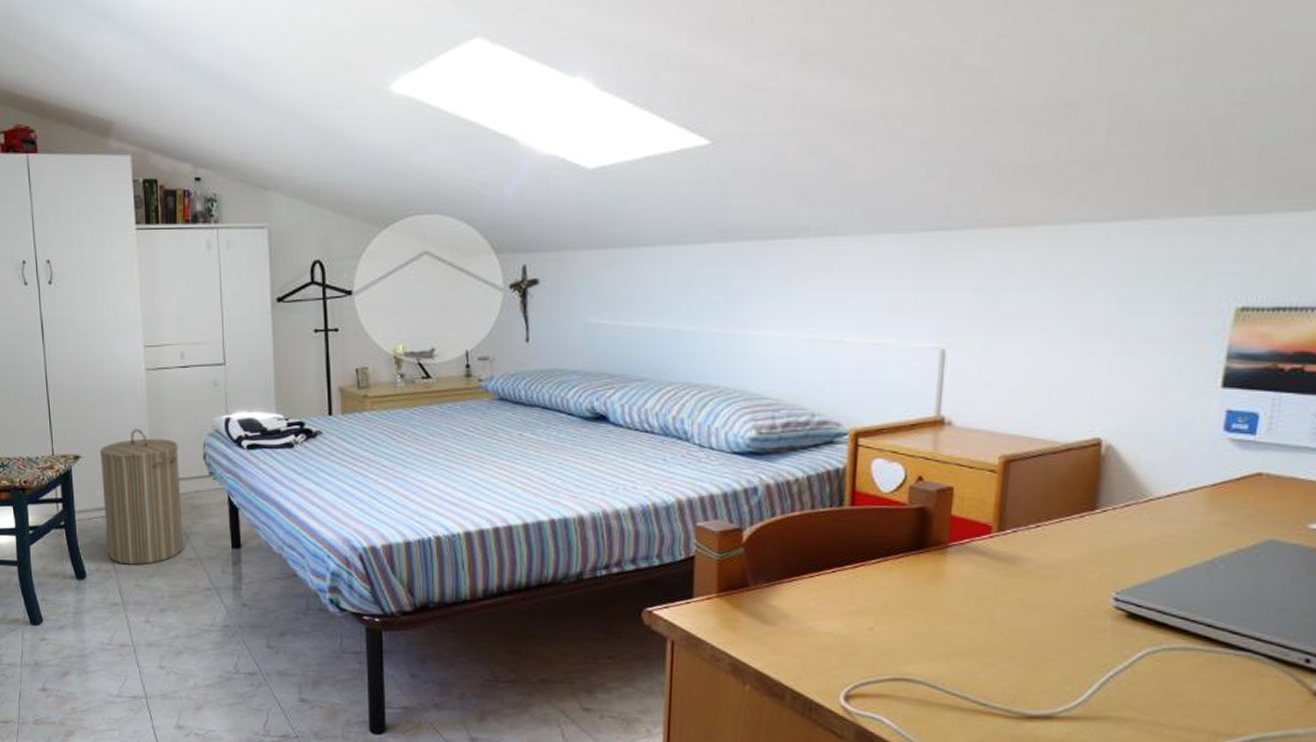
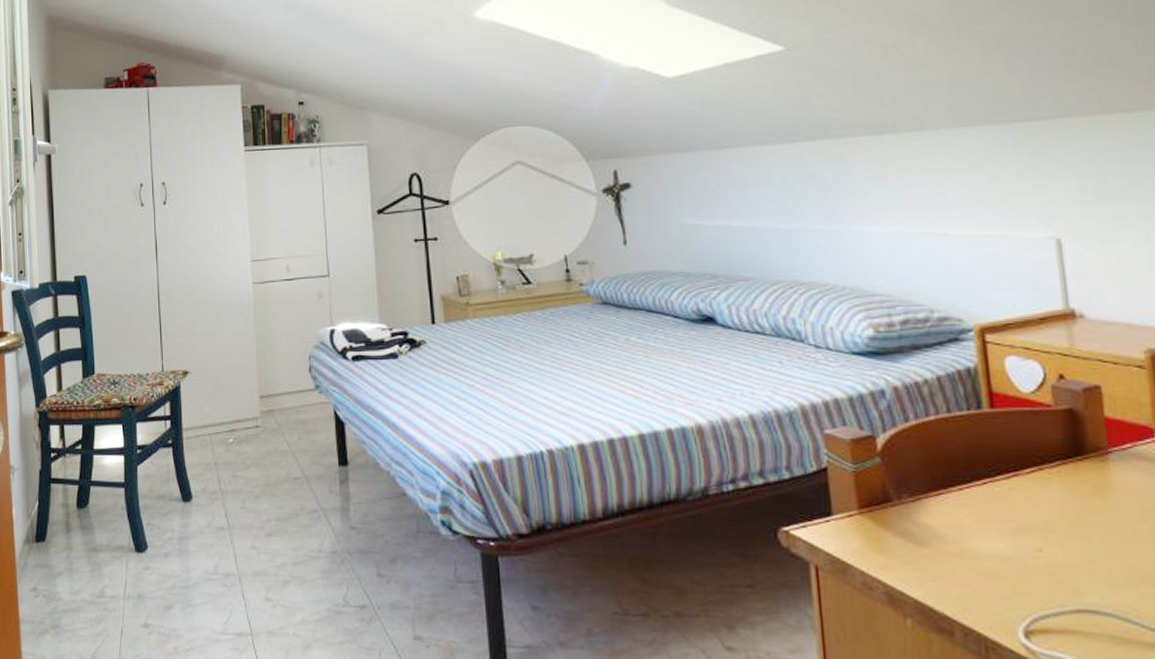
laundry hamper: present [99,429,183,565] -> none [207,342,289,486]

